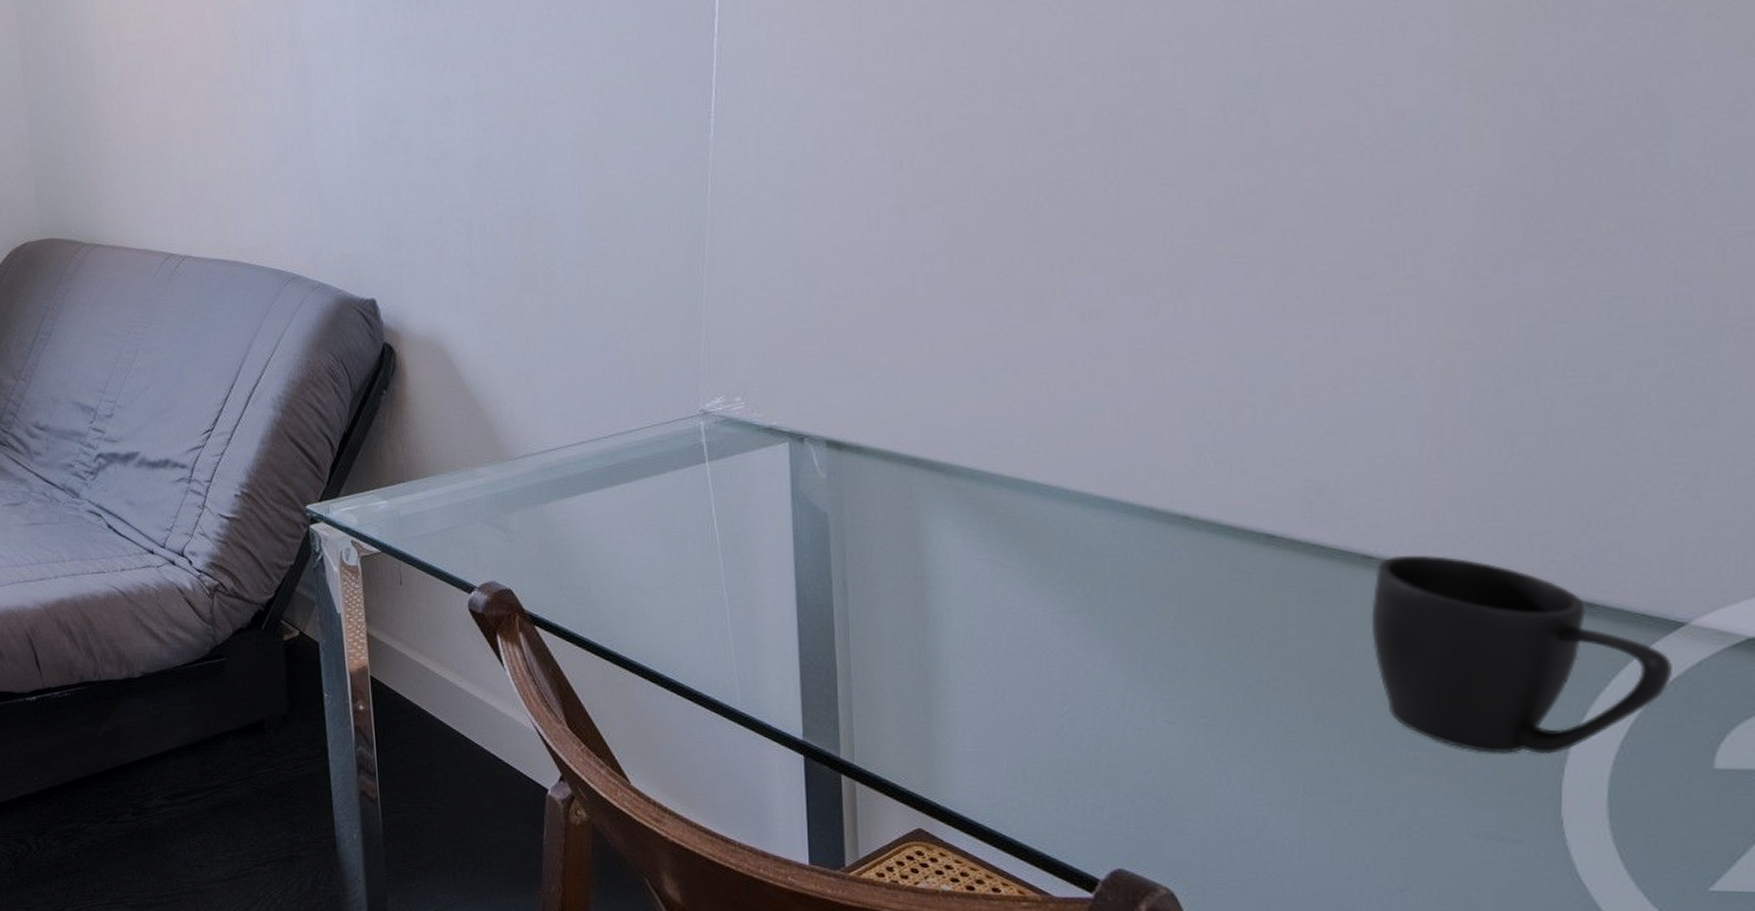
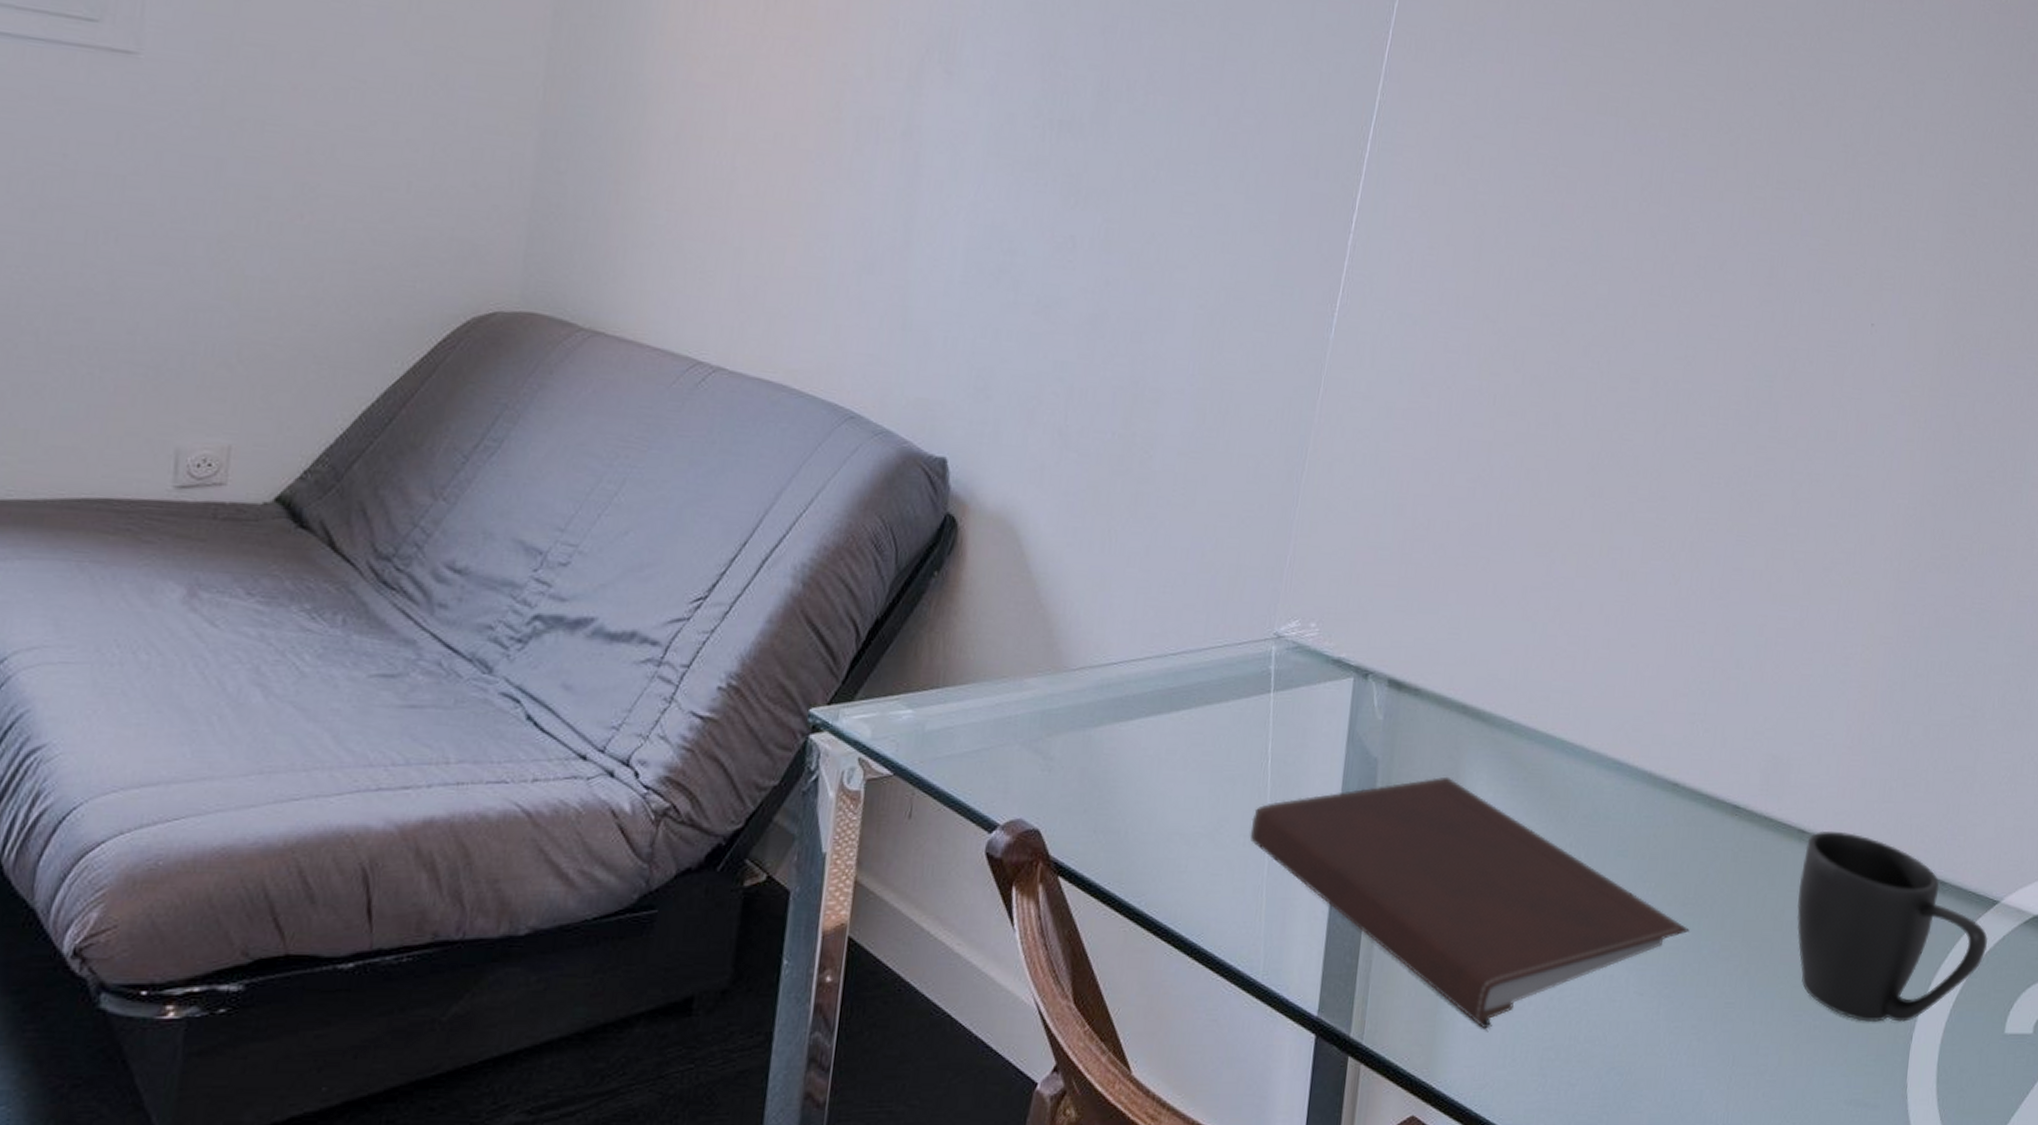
notebook: none [706,525,1226,754] -> present [1250,776,1690,1029]

